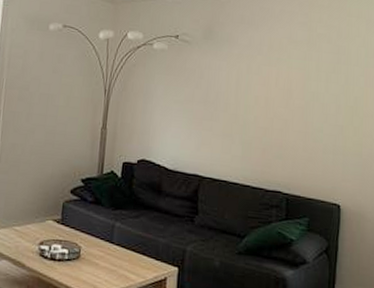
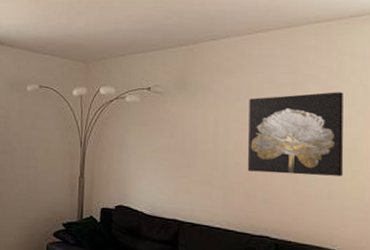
wall art: none [265,51,349,133] -> present [247,92,344,177]

